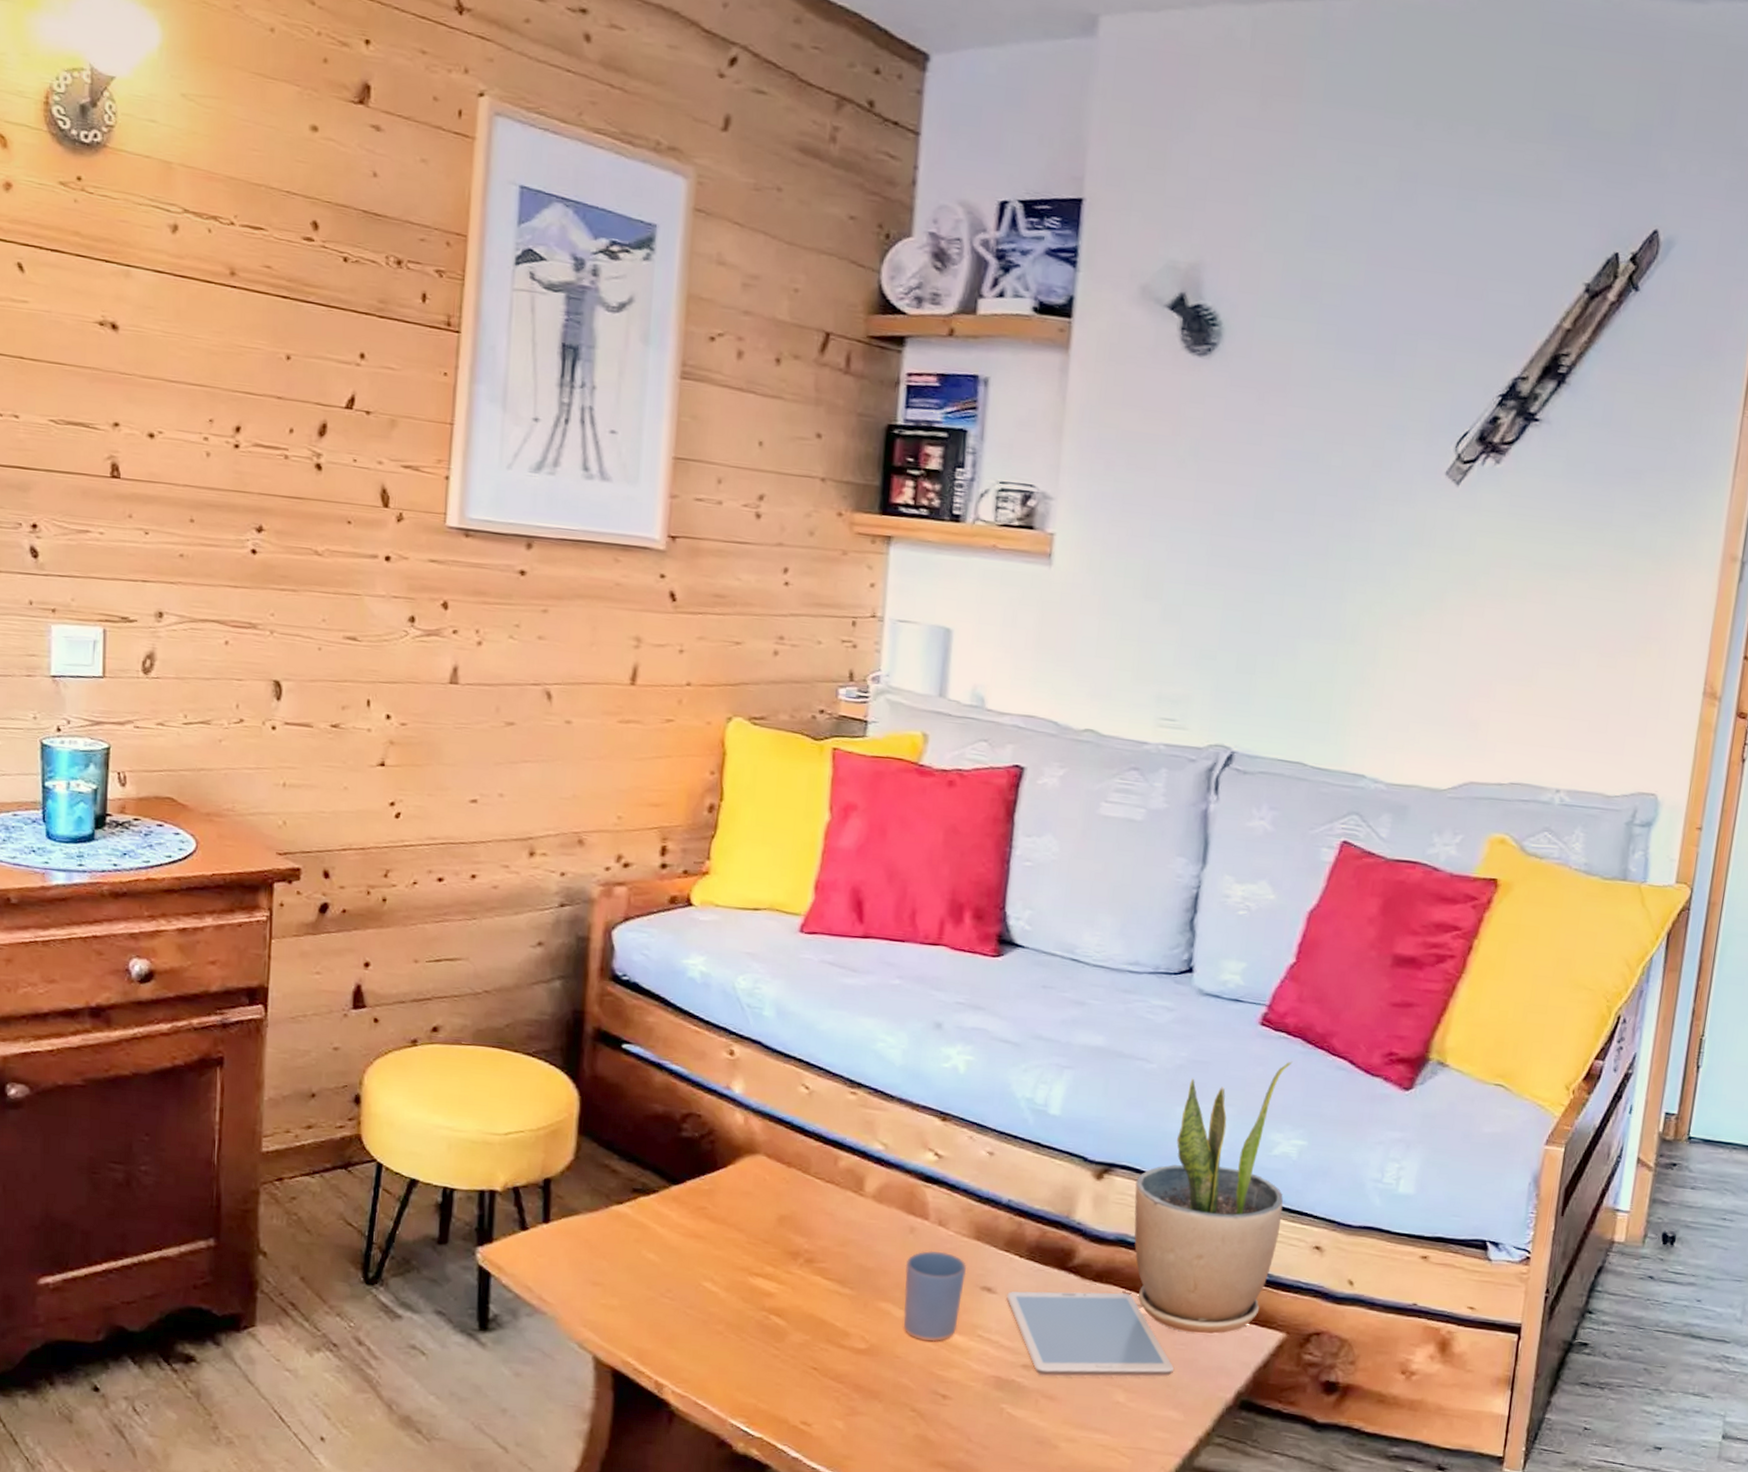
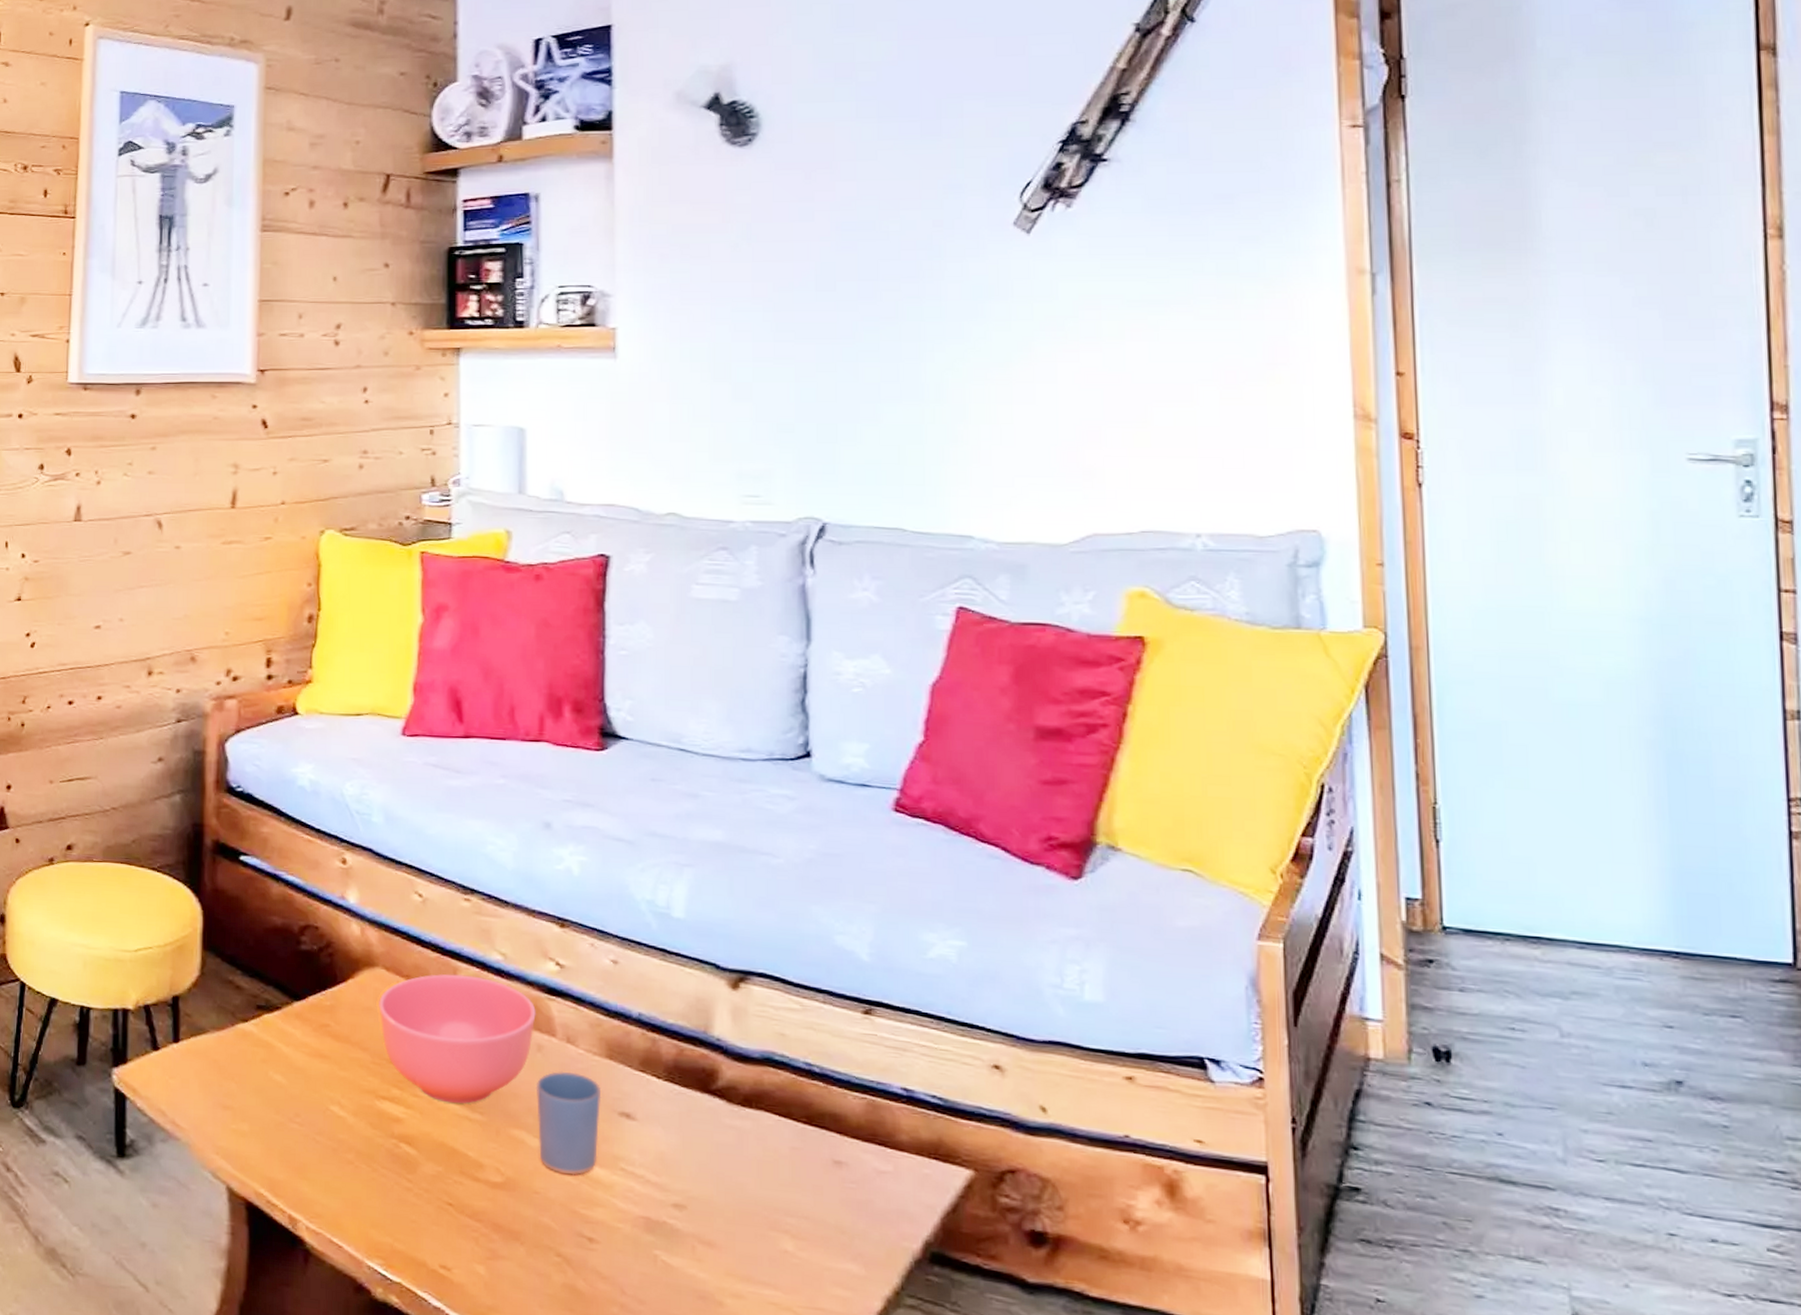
bowl: none [758,1162,912,1280] -> present [379,974,536,1104]
tablet: present [1006,1291,1175,1378] -> none [648,1118,847,1222]
potted plant: present [1134,1061,1293,1334] -> none [776,850,949,1170]

